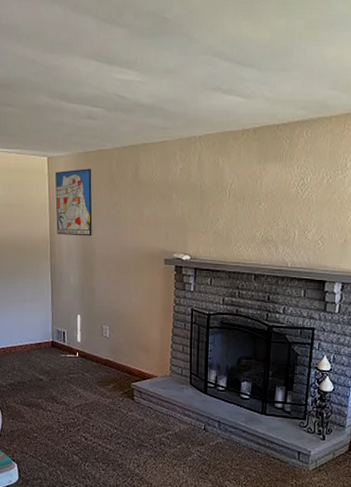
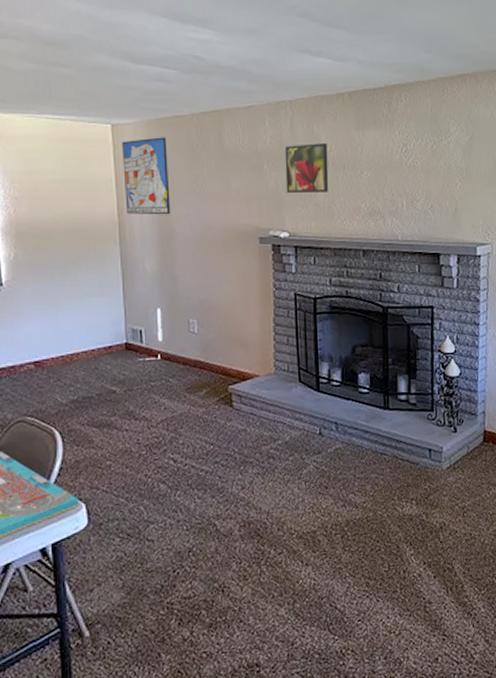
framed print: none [191,176,230,221] -> present [284,144,329,193]

